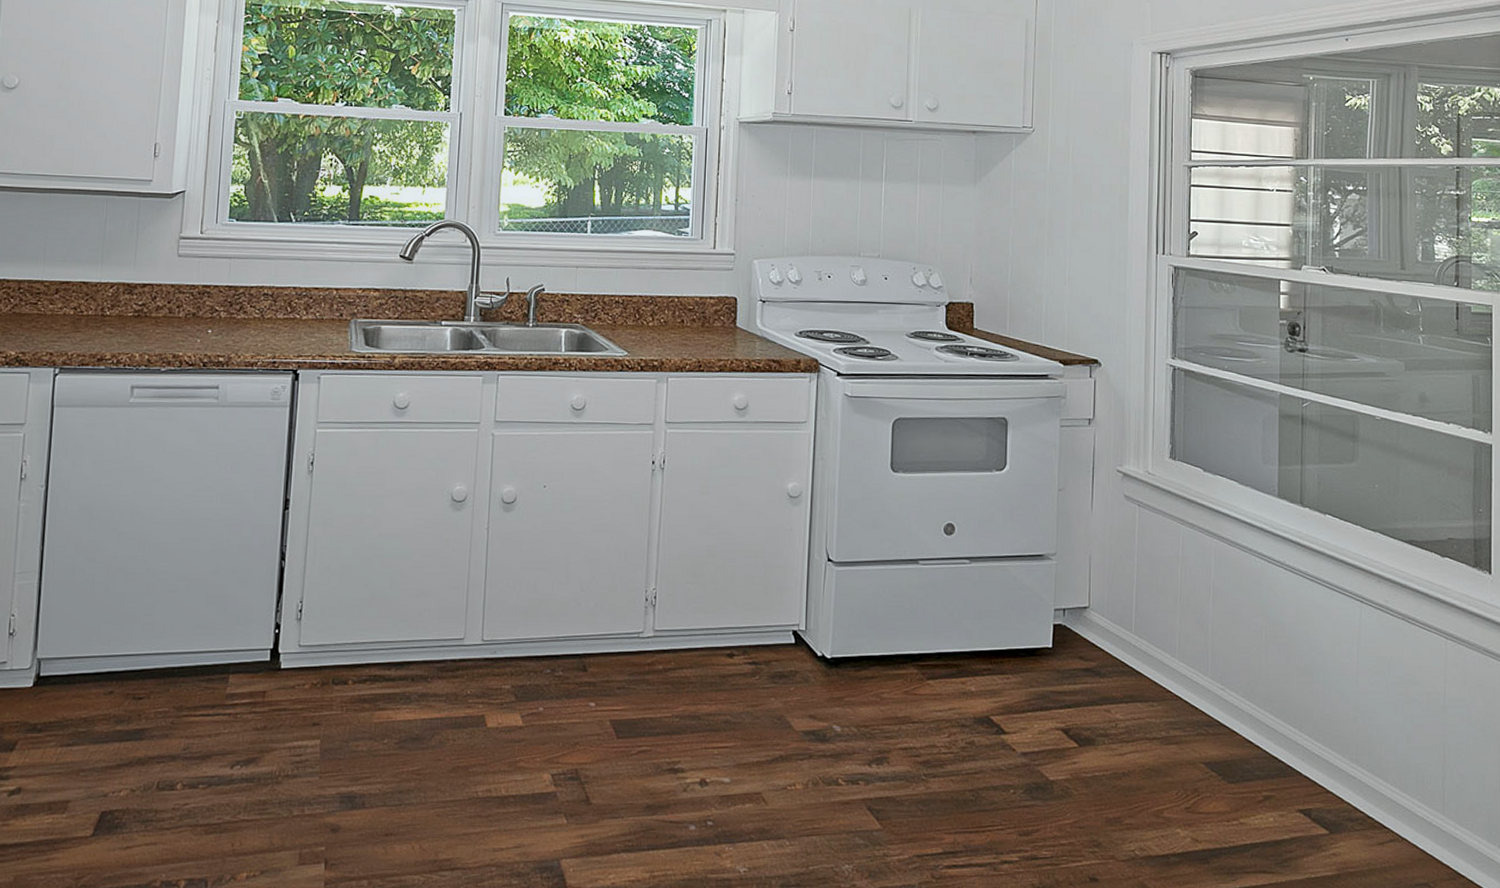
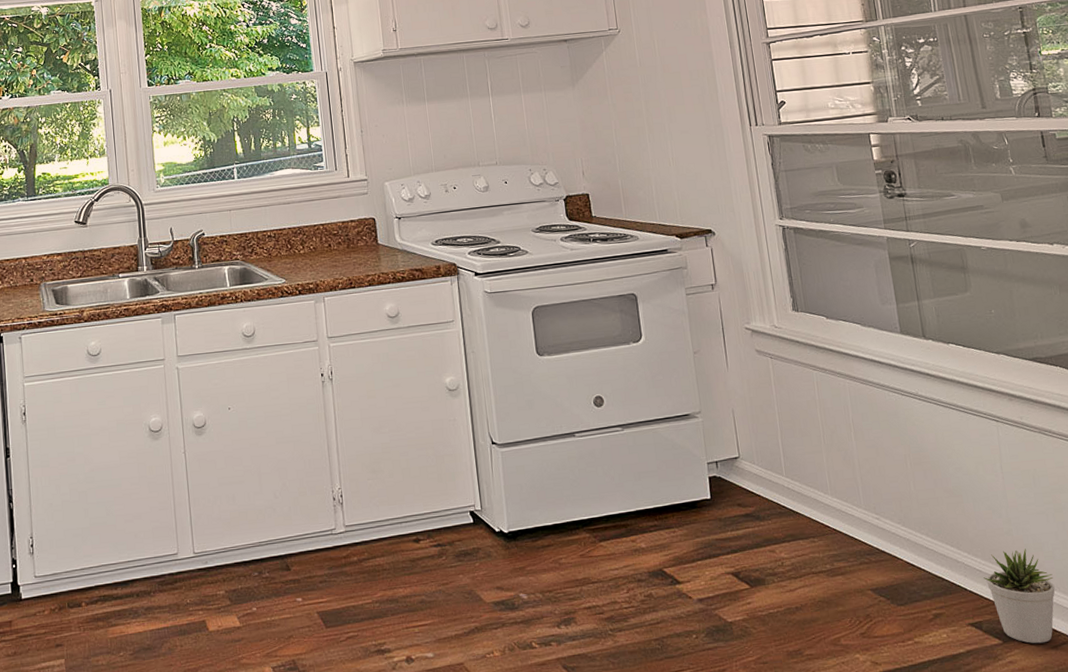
potted plant: none [1321,738,1391,838] -> present [984,548,1055,644]

